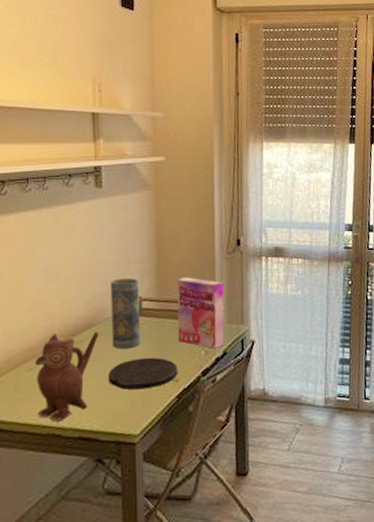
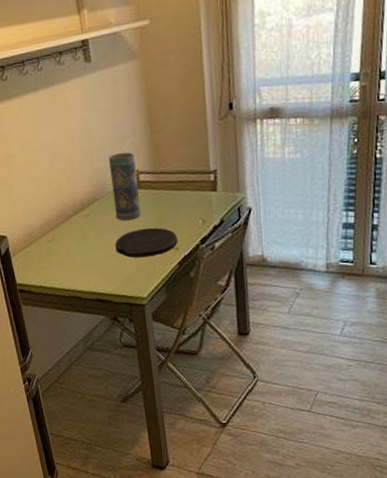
teapot: present [36,332,99,422] -> none [52,205,104,286]
cereal box: present [177,277,225,349] -> none [170,147,221,218]

